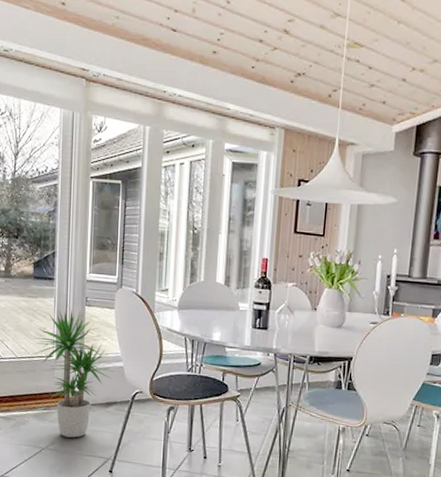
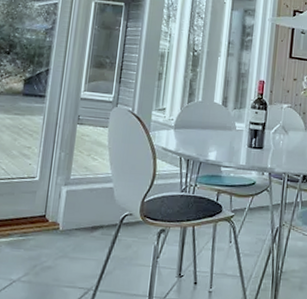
potted plant: present [33,310,115,438] -> none [13,128,104,267]

